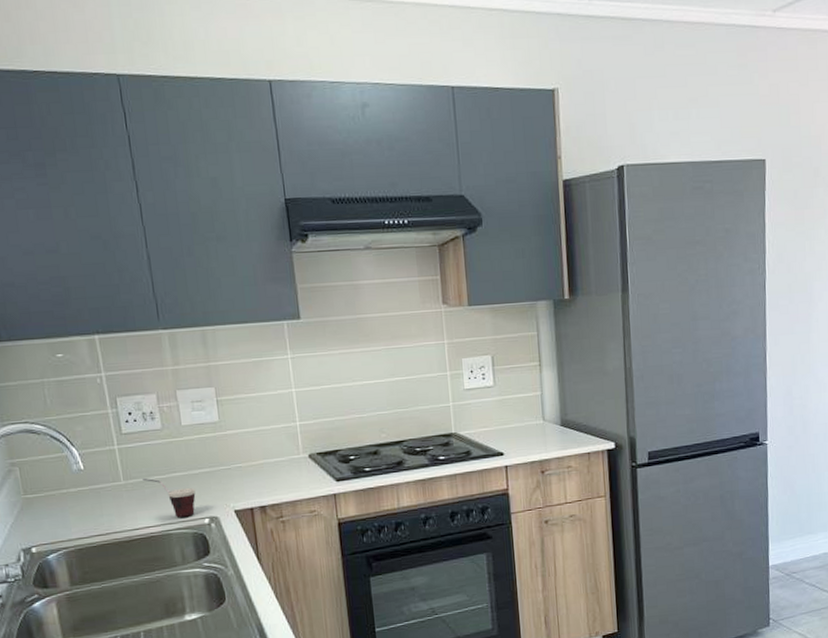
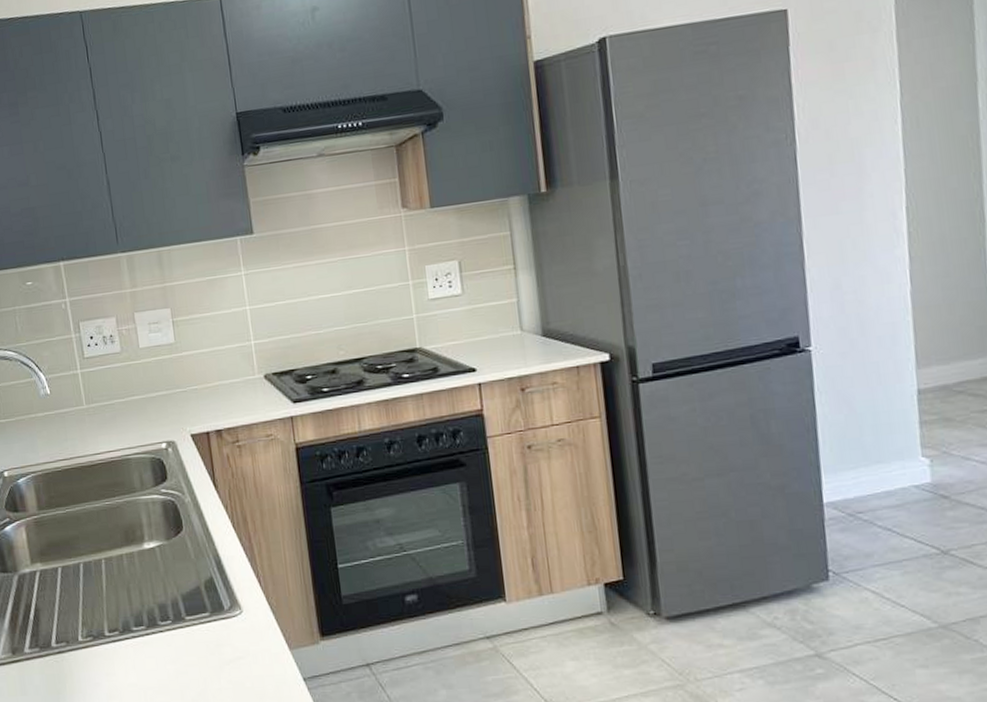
cup: present [142,478,196,517] -> none [103,401,153,442]

